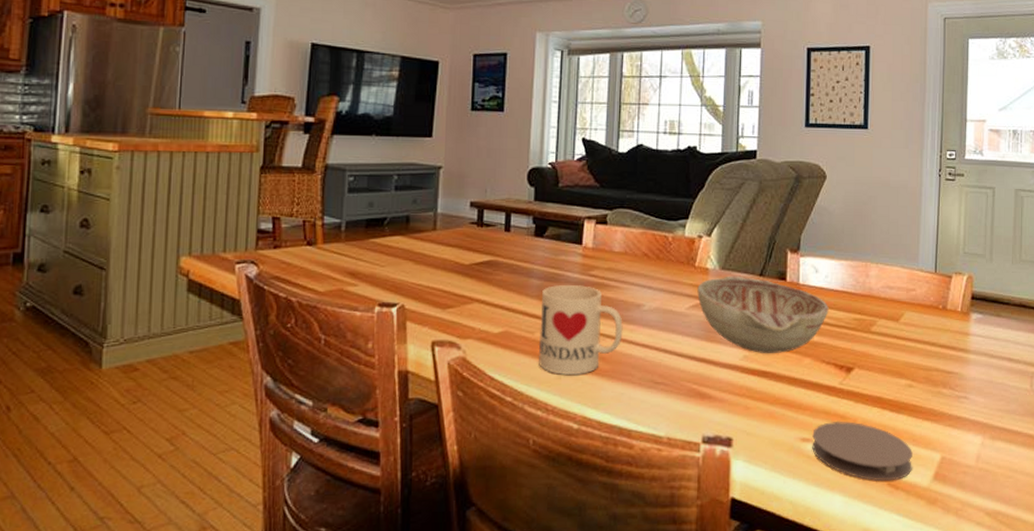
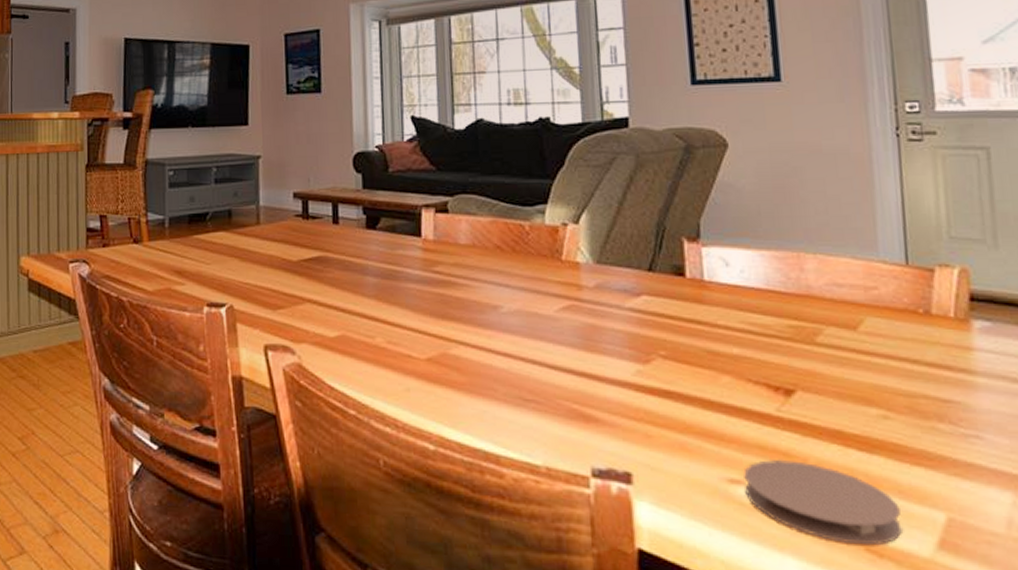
mug: present [538,285,623,375] -> none [380,283,479,387]
decorative bowl: present [697,276,829,354] -> none [567,271,750,369]

